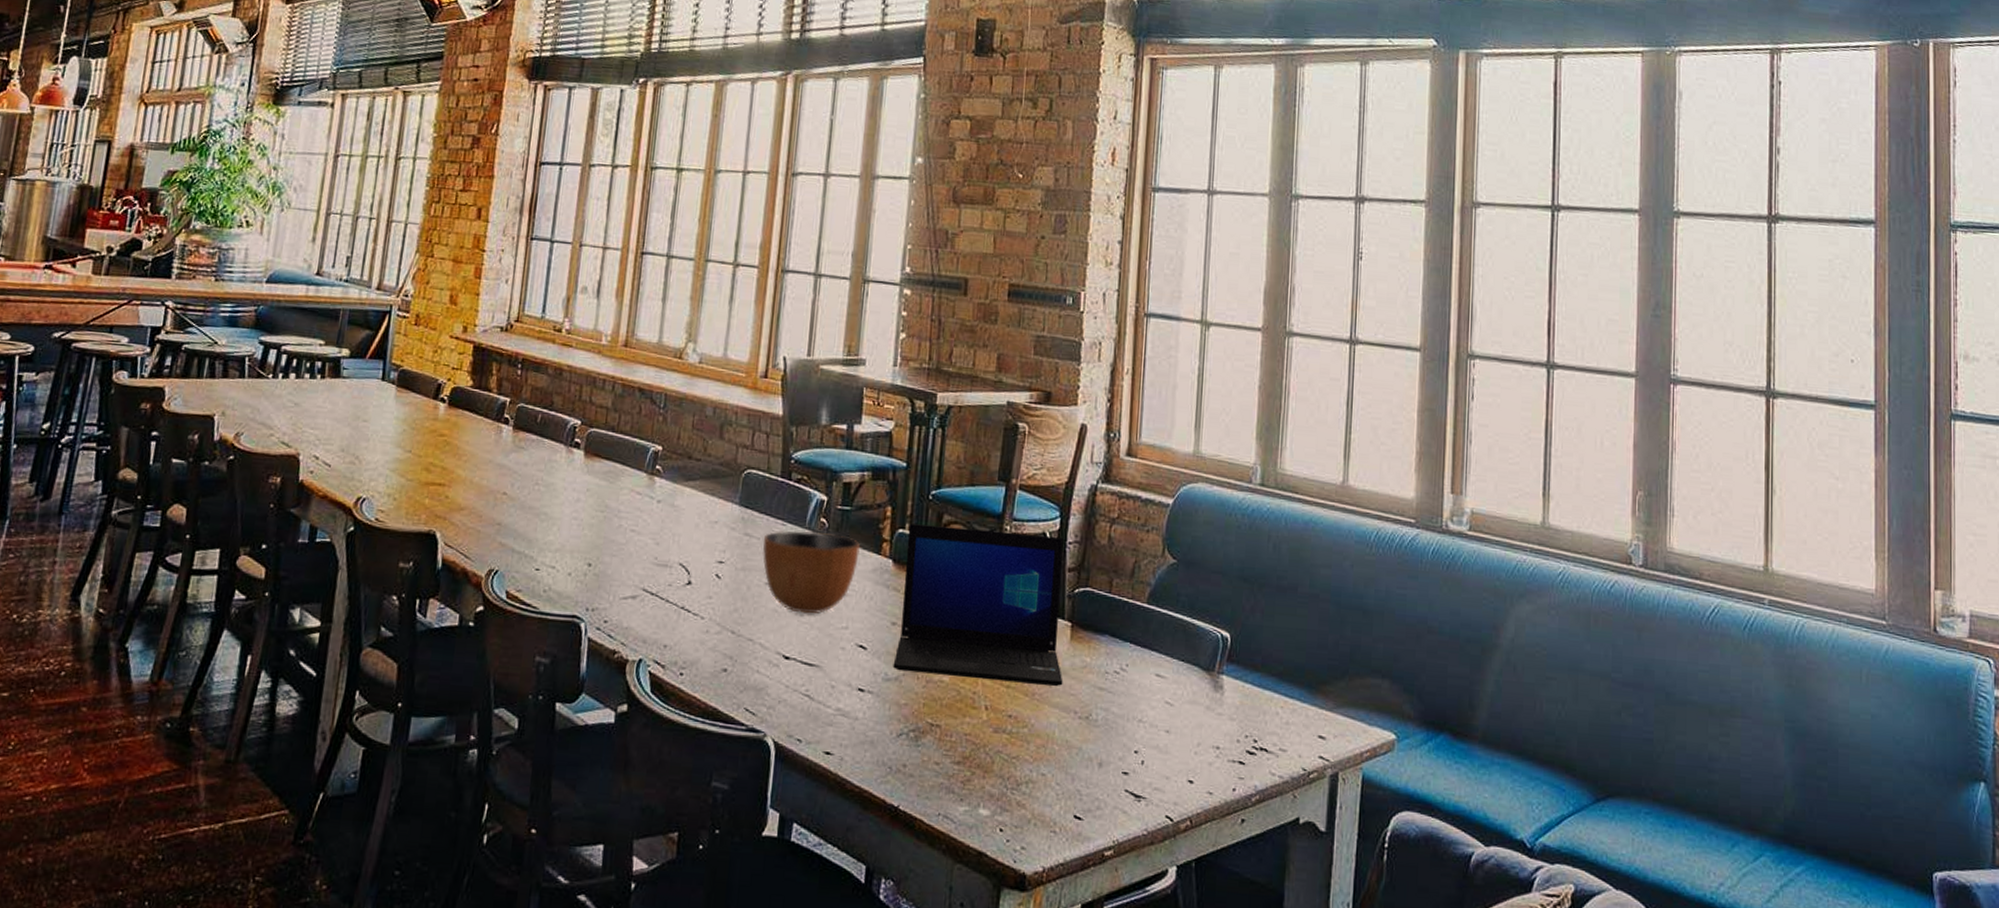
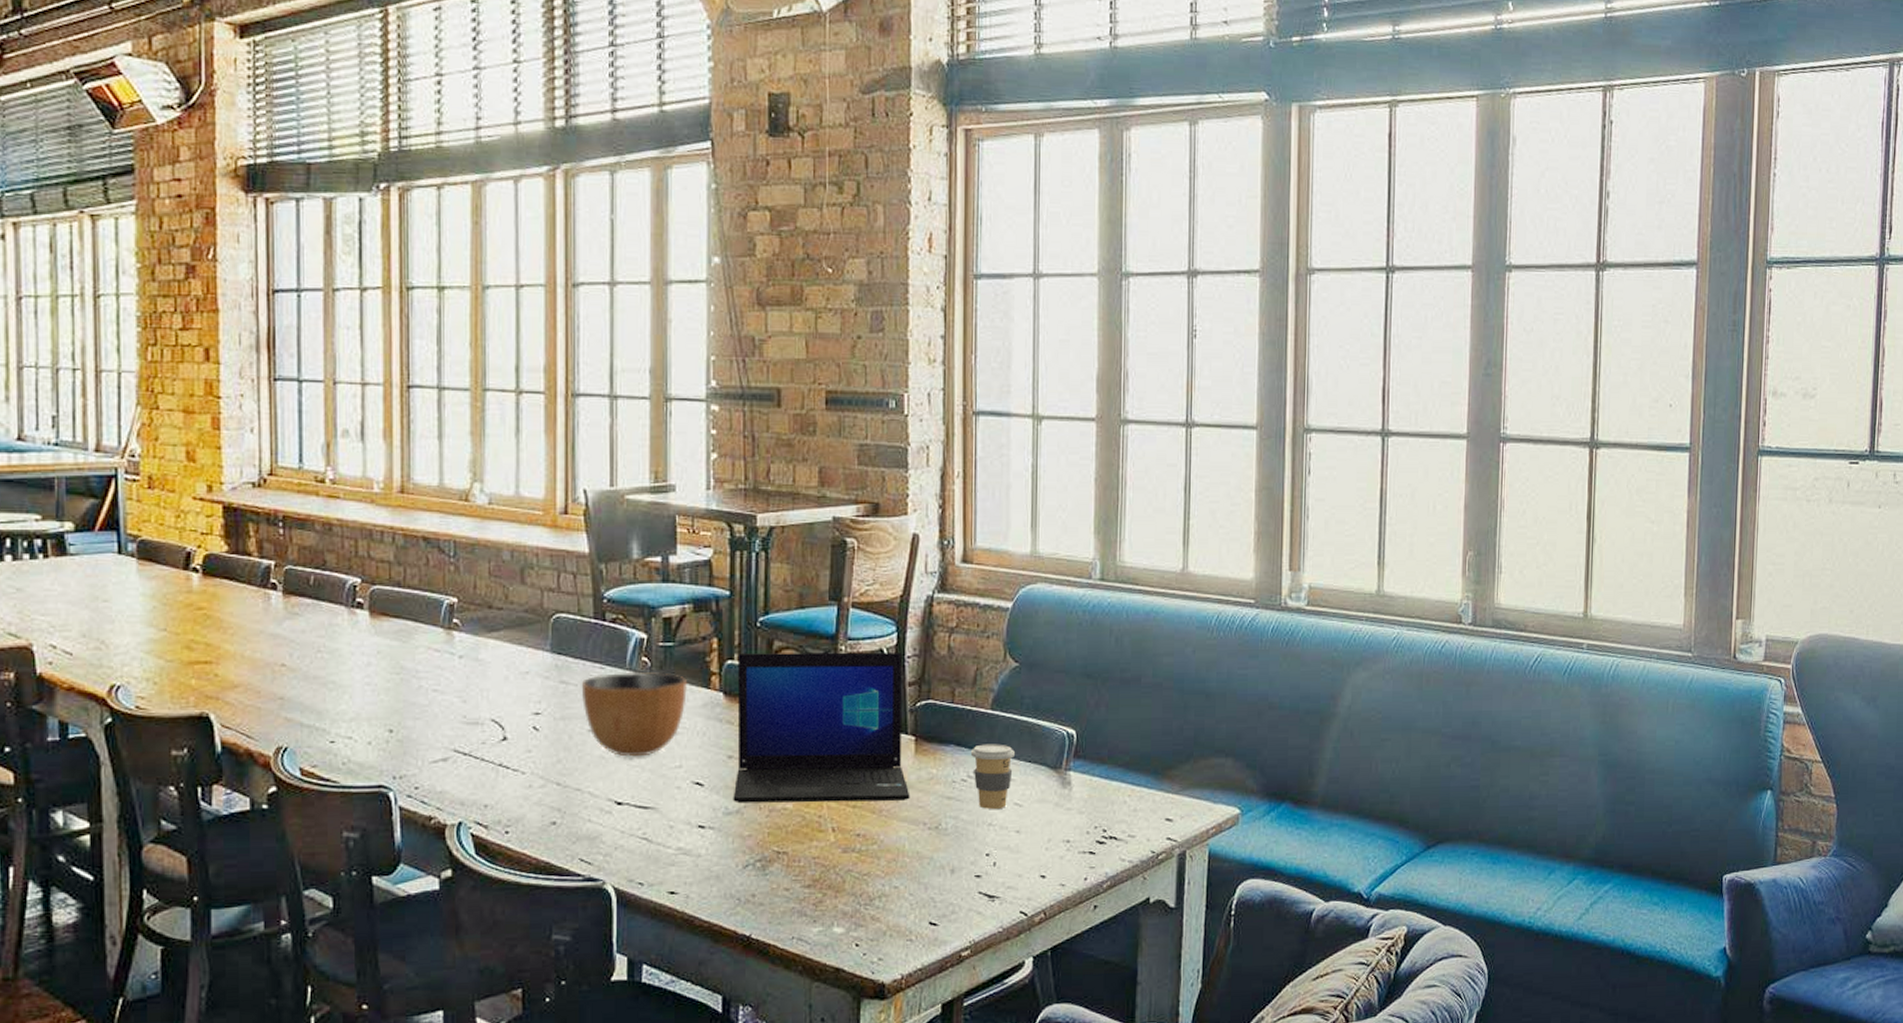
coffee cup: none [1124,637,1168,706] -> present [970,744,1015,809]

